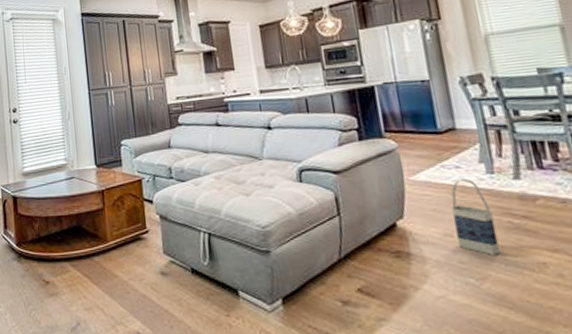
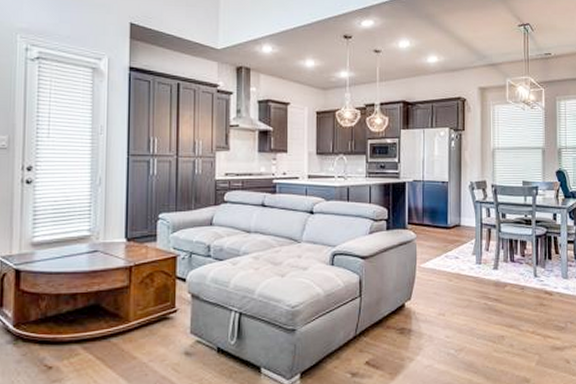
bag: present [451,178,500,255] -> none [447,267,475,331]

